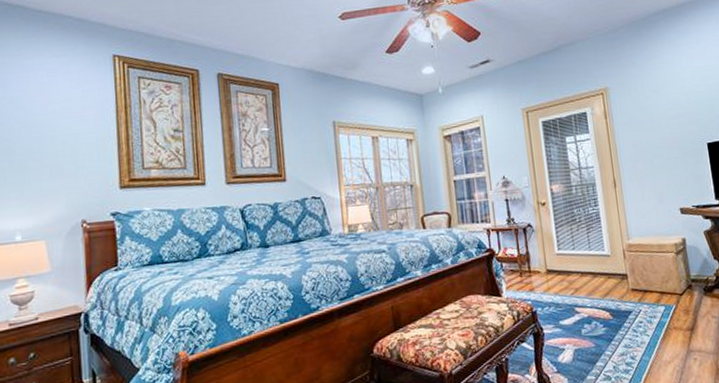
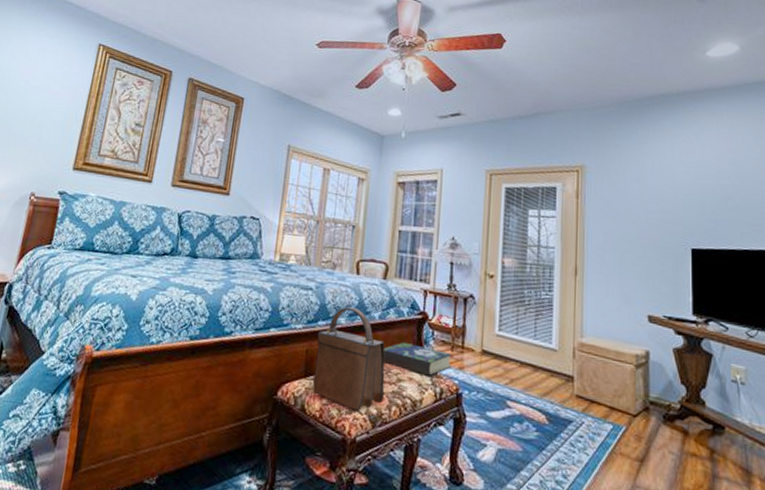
handbag: none [398,259,470,350] -> present [313,307,386,412]
book: none [460,278,523,304] -> present [383,342,452,377]

